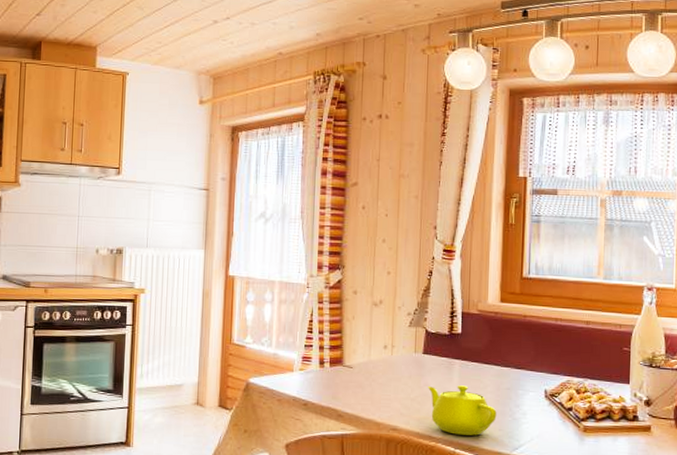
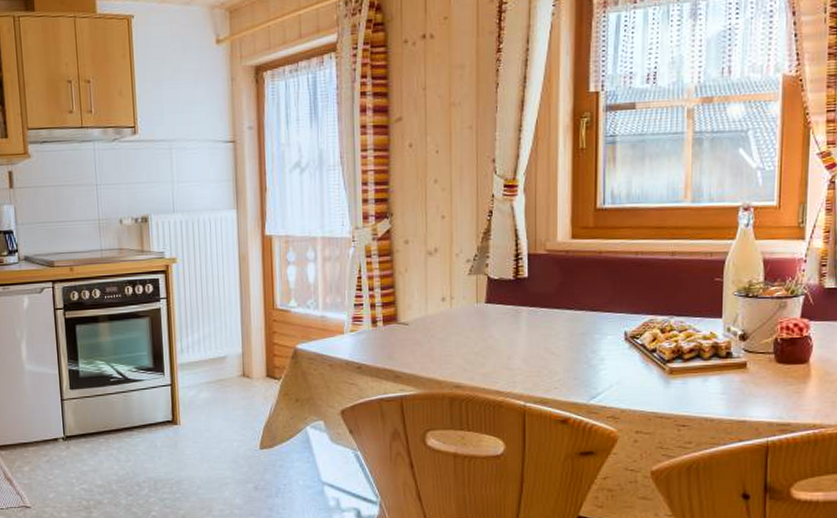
teapot: present [427,385,497,436] -> none [492,334,571,387]

